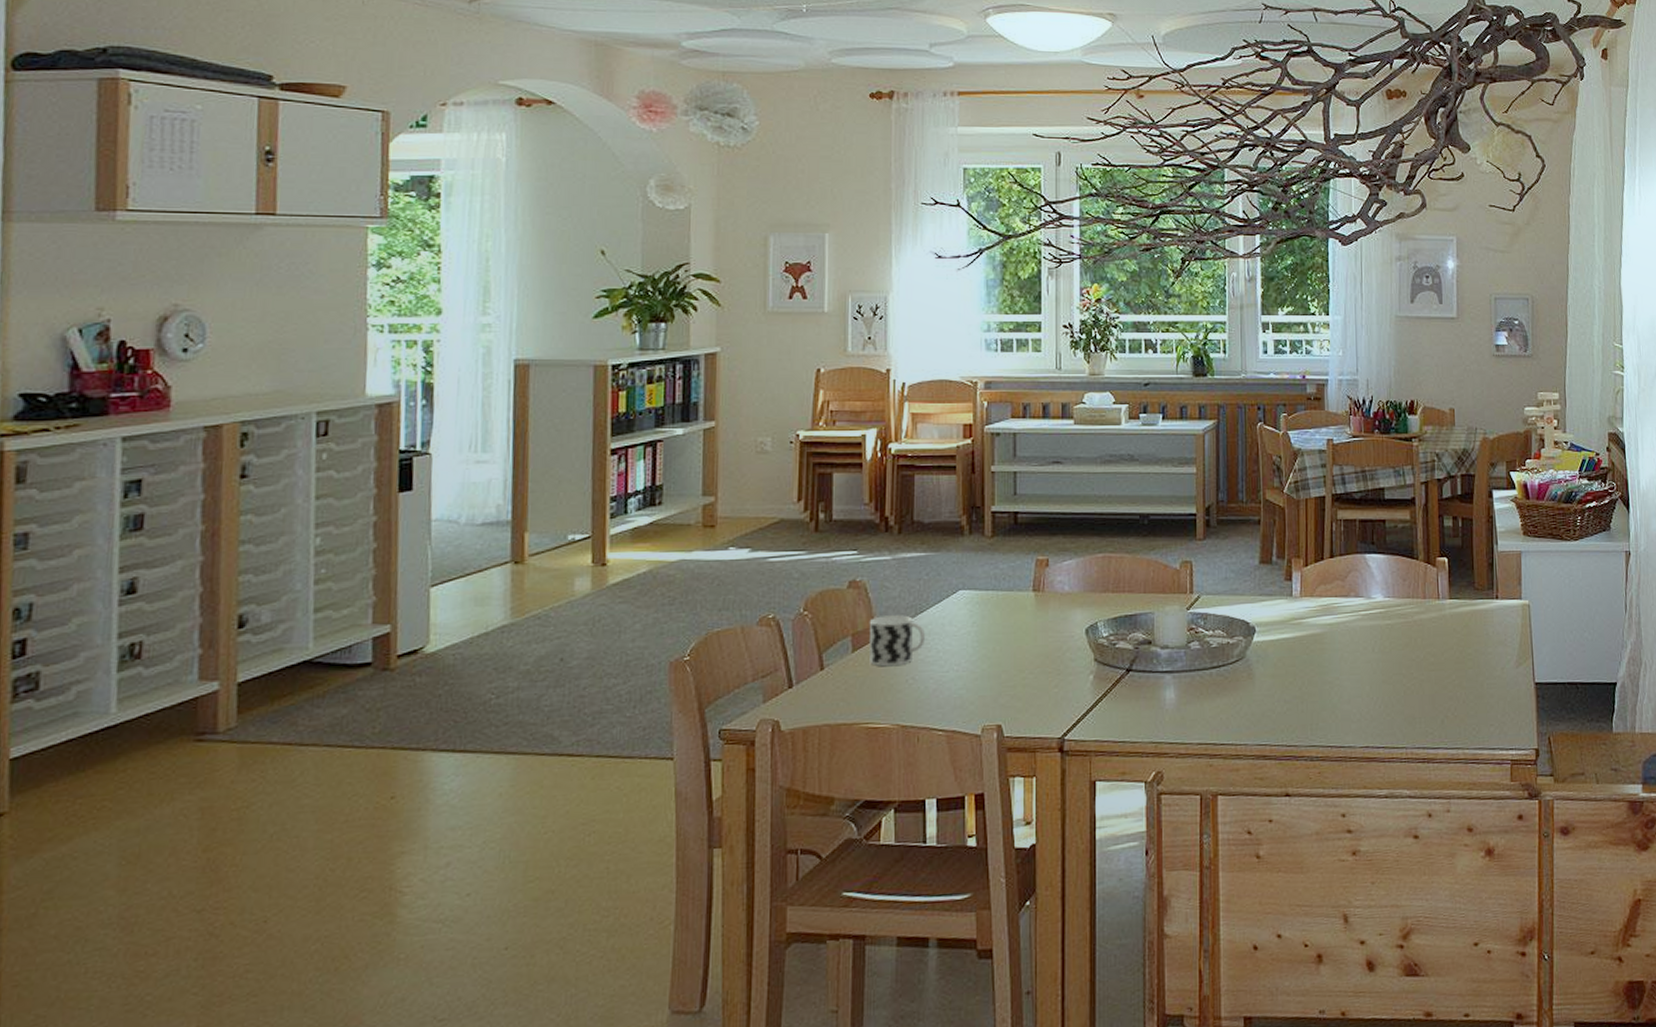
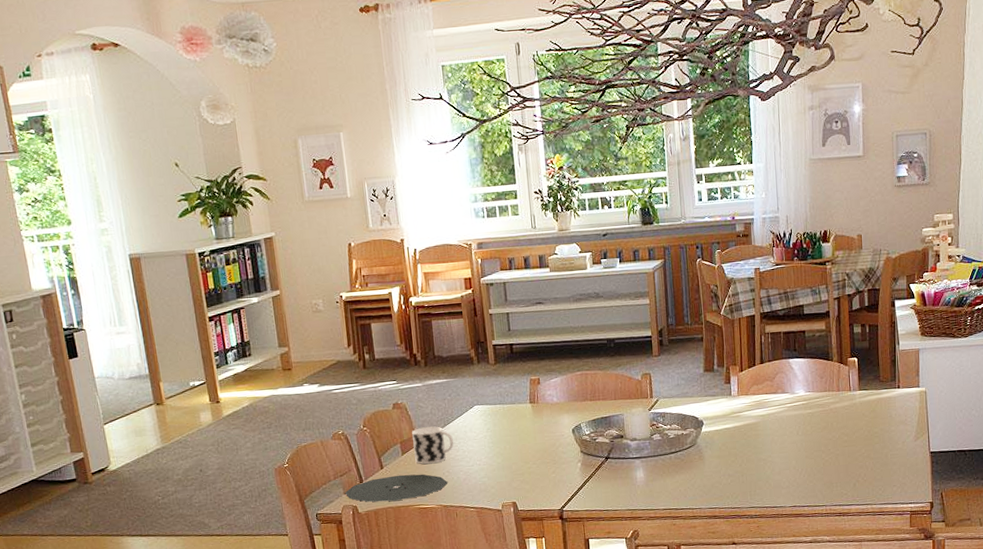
plate: none [764,679,912,717] -> present [344,474,448,502]

